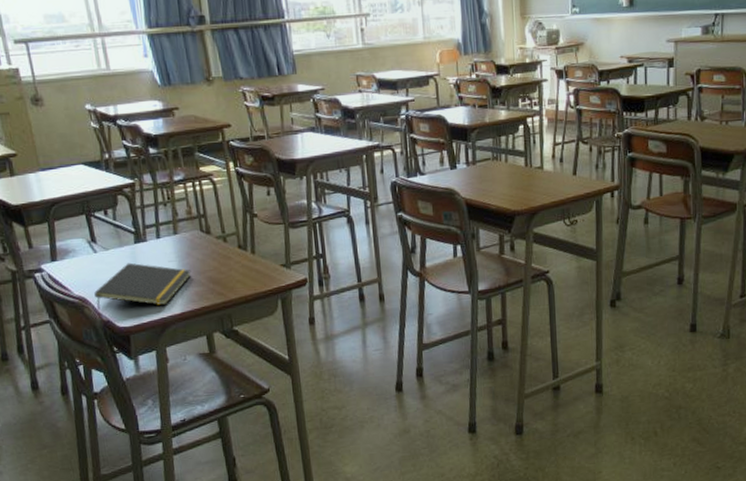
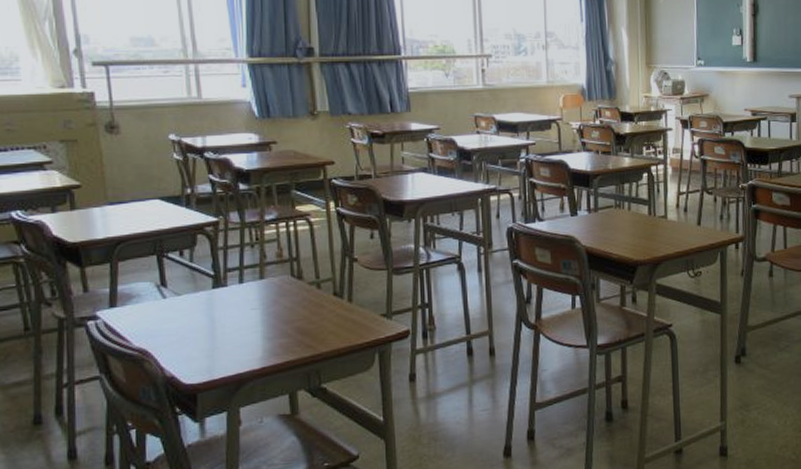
notepad: present [94,262,191,311] -> none [158,310,277,365]

